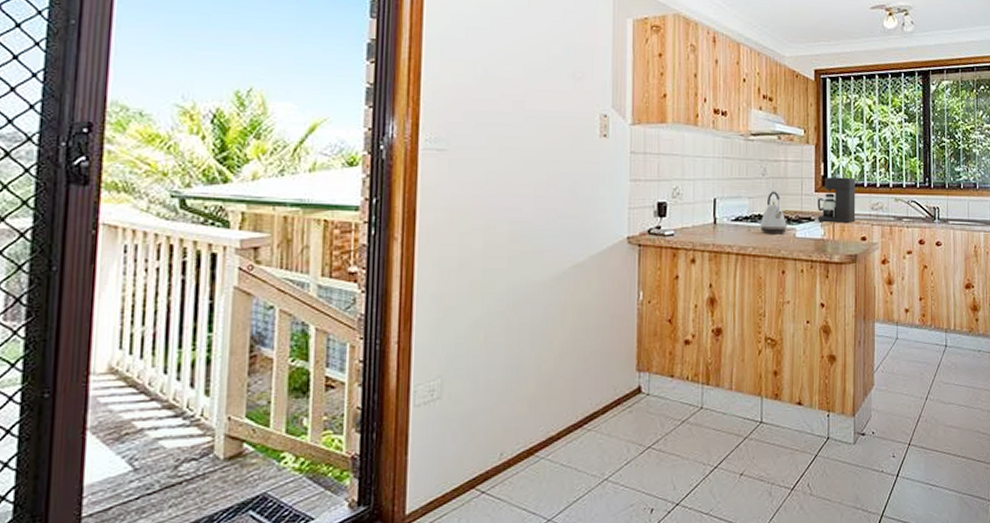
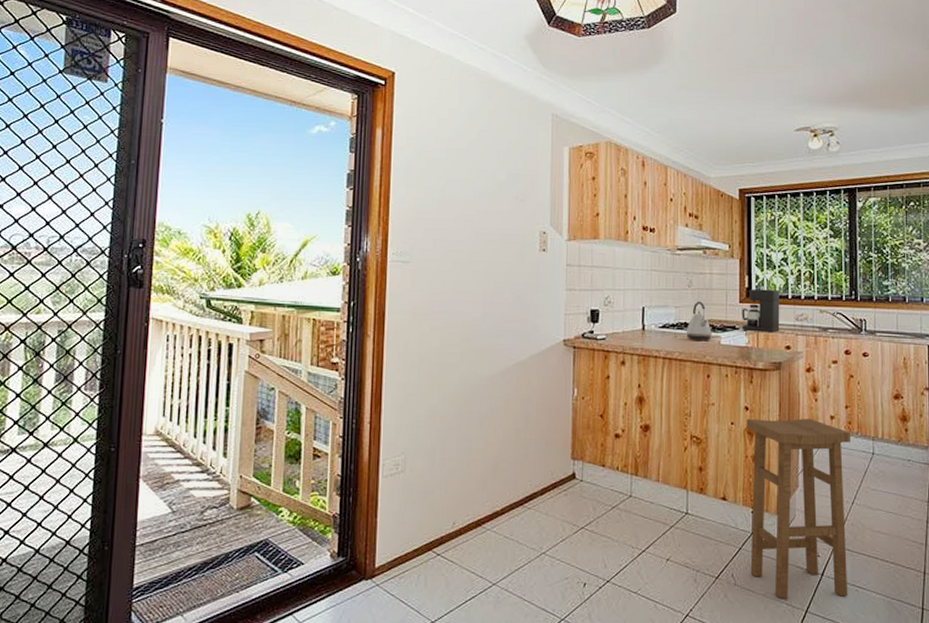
bar stool: none [822,313,925,505] -> present [746,418,851,599]

